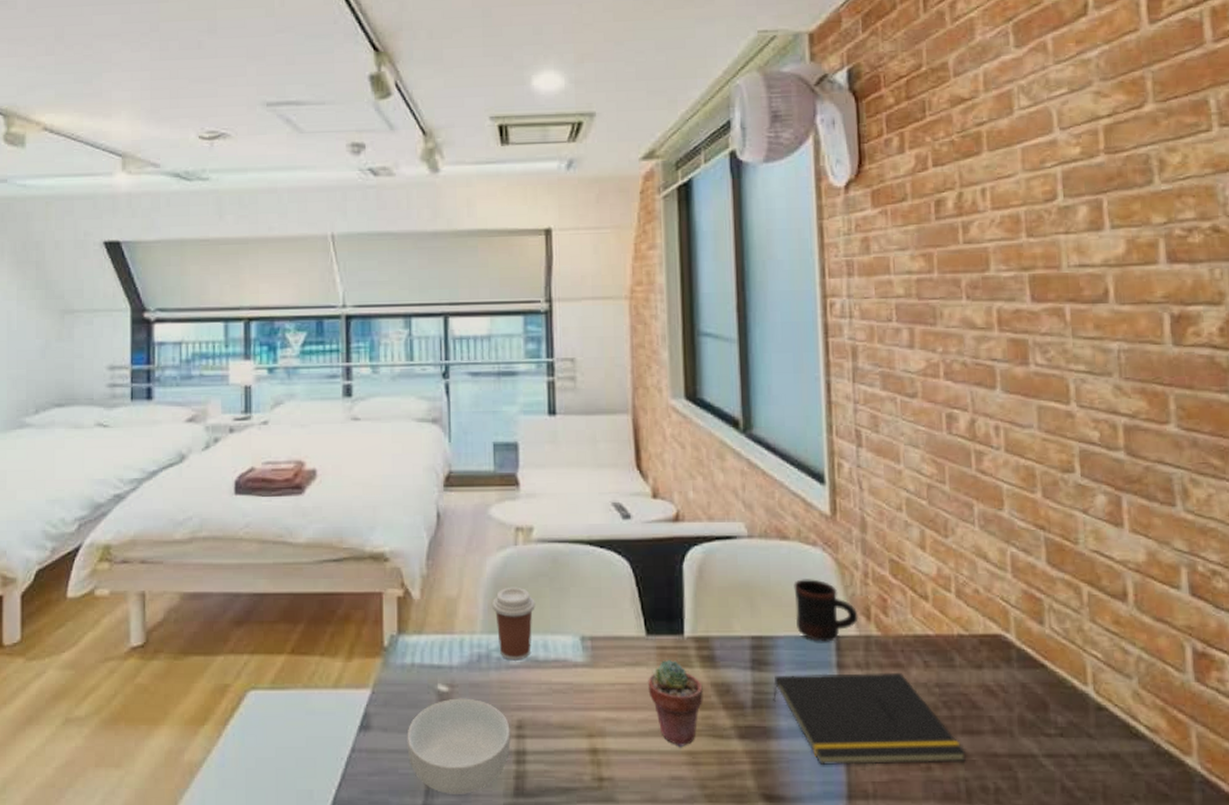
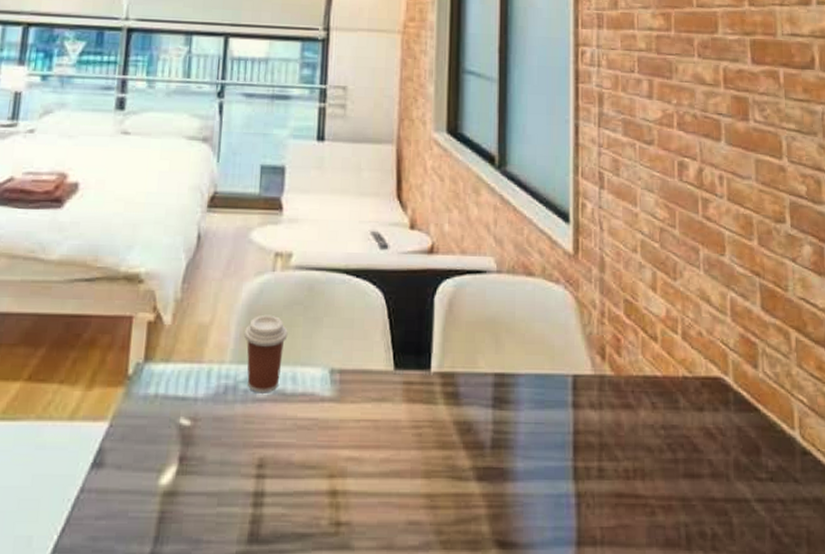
cereal bowl: present [407,698,511,794] -> none [140,433,251,541]
potted succulent: present [648,659,703,747] -> none [392,395,445,489]
notepad: present [773,673,967,765] -> none [511,413,687,509]
mug: present [793,579,858,642] -> none [536,316,594,381]

